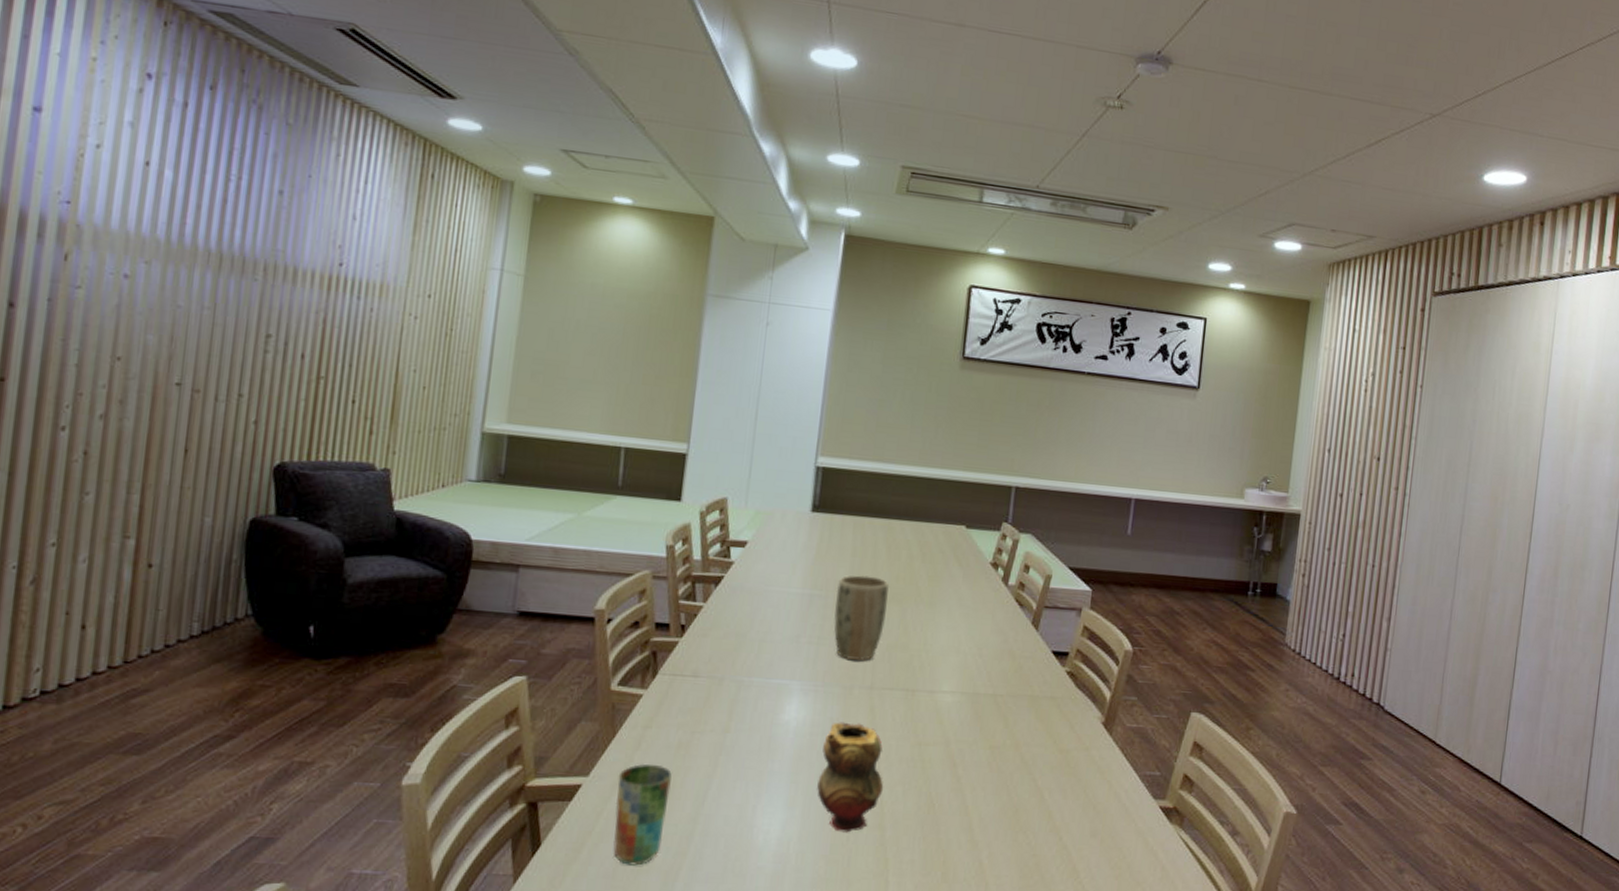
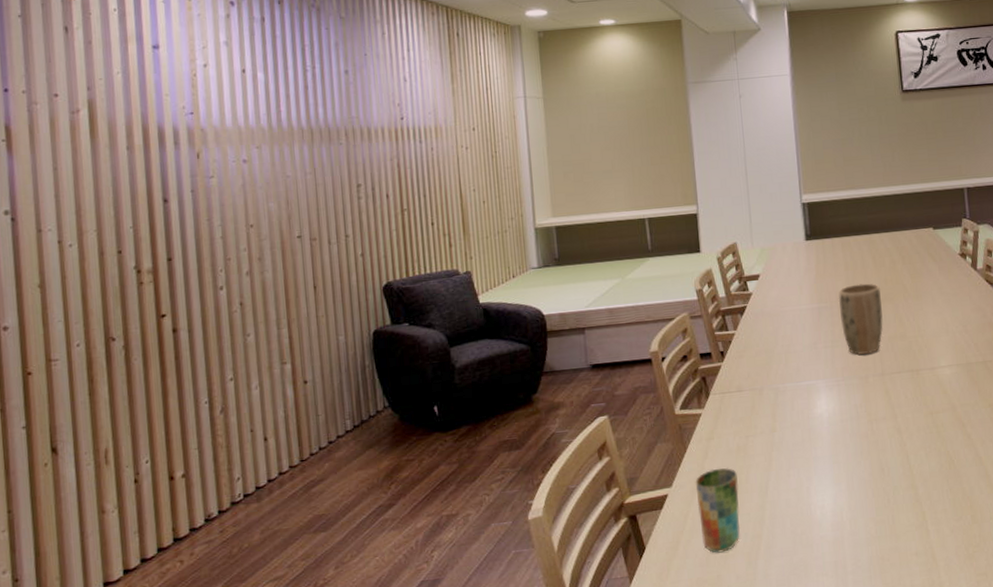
teapot: present [817,722,884,833] -> none [853,405,910,497]

